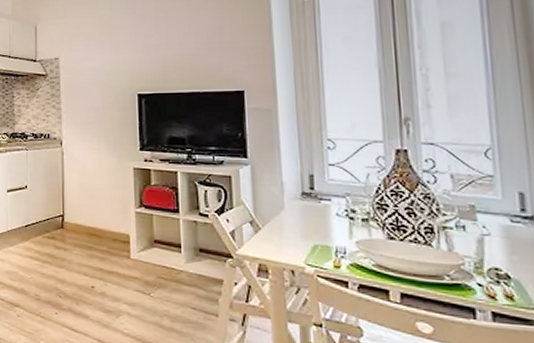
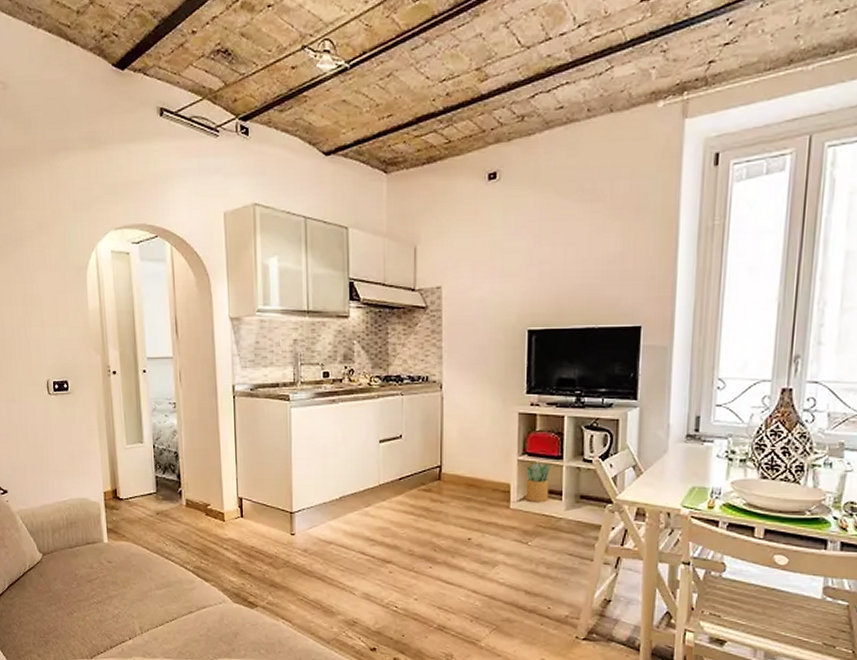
potted plant: none [143,214,168,255] -> present [524,462,550,503]

